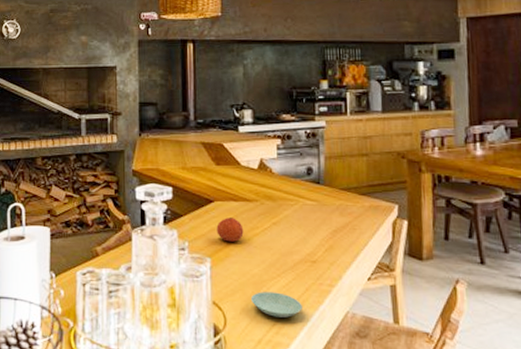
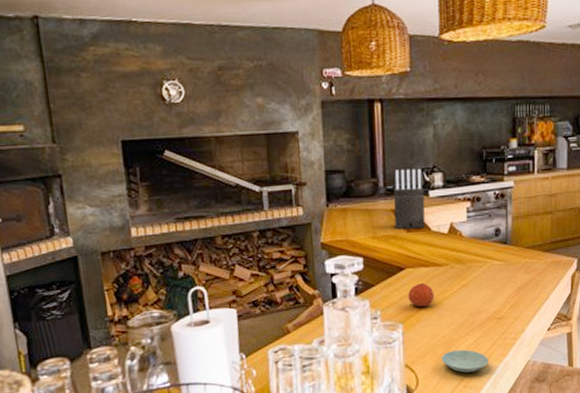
knife block: none [203,104,235,162] -> present [393,168,425,229]

